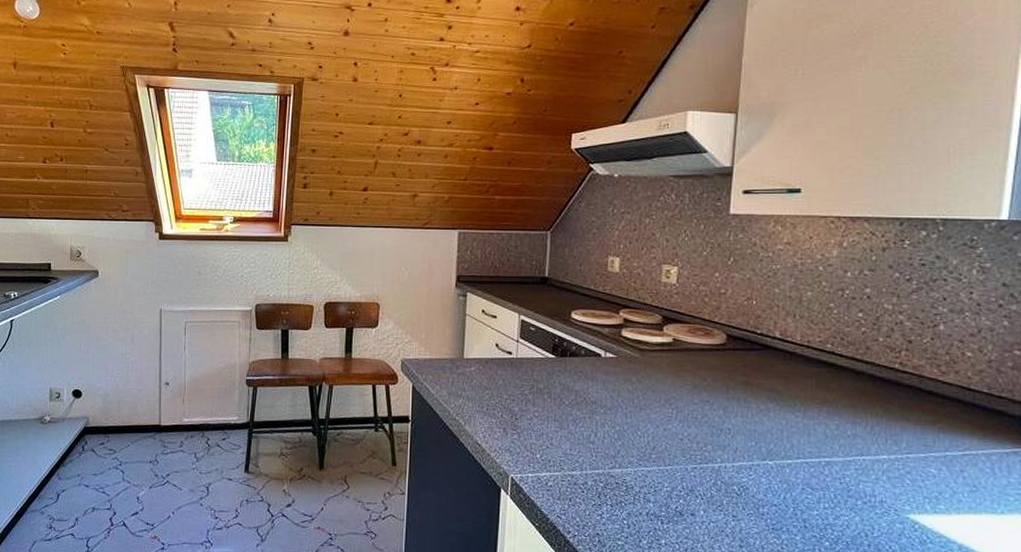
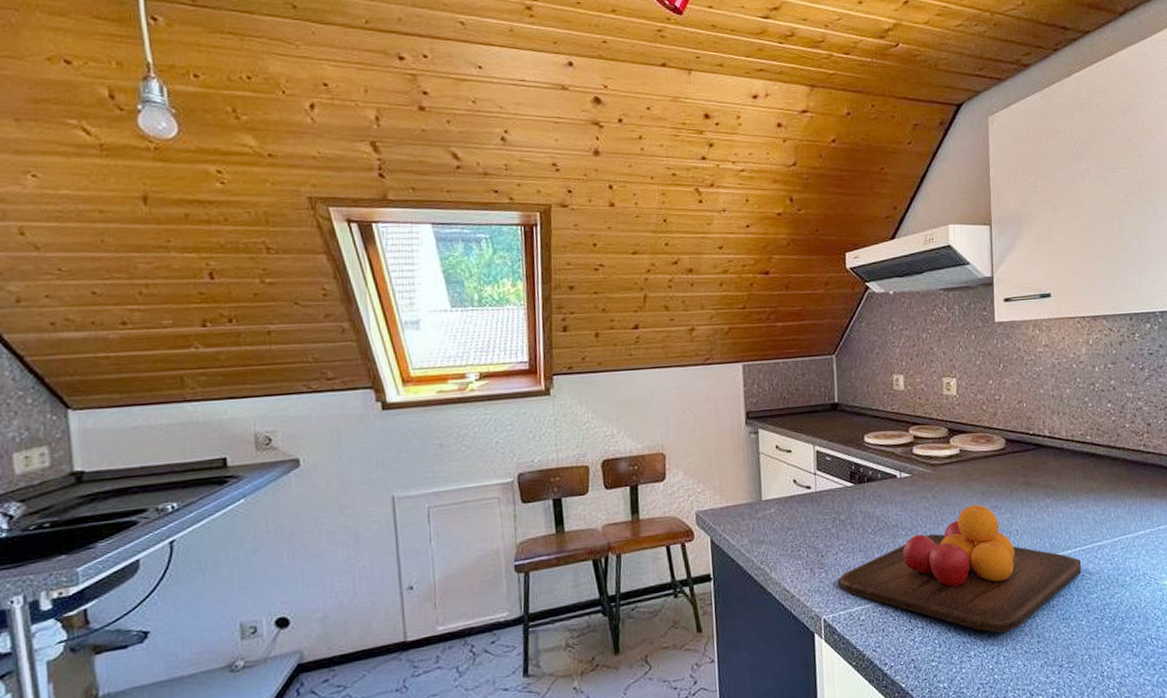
chopping board: none [529,395,803,529] -> present [837,504,1082,633]

